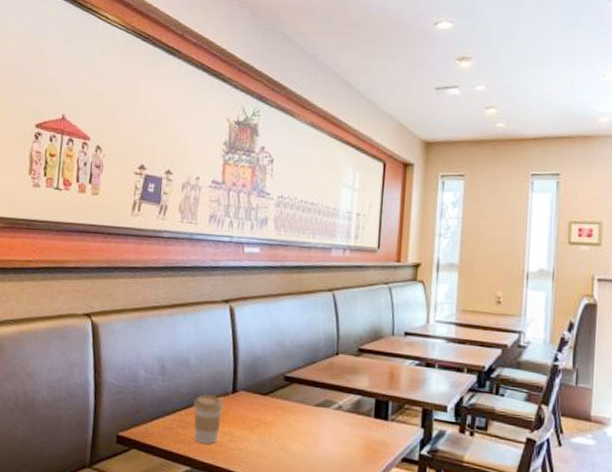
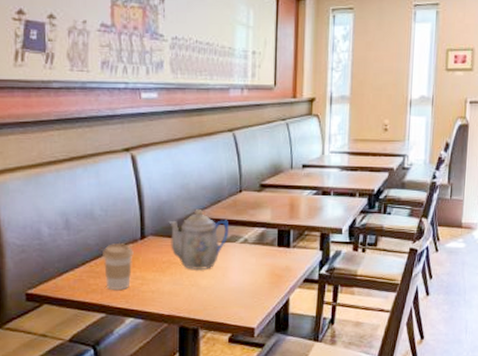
teapot: none [261,368,323,434] -> present [168,210,229,271]

